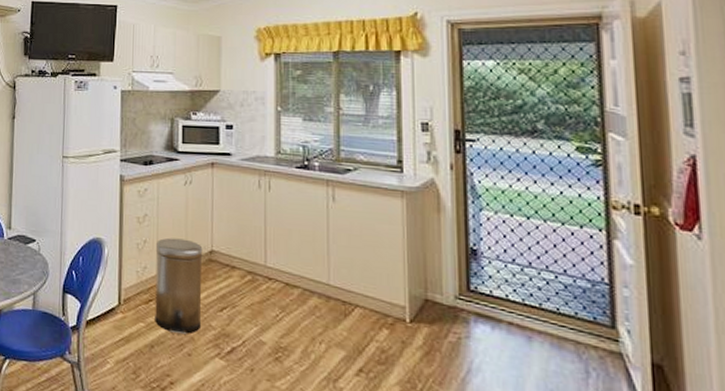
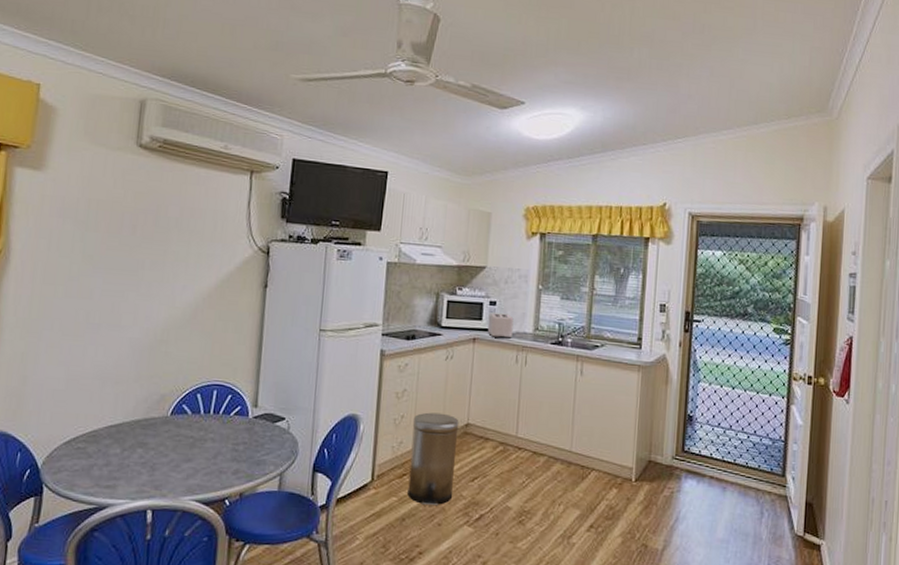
toaster: none [225,136,253,164] -> present [487,312,514,340]

